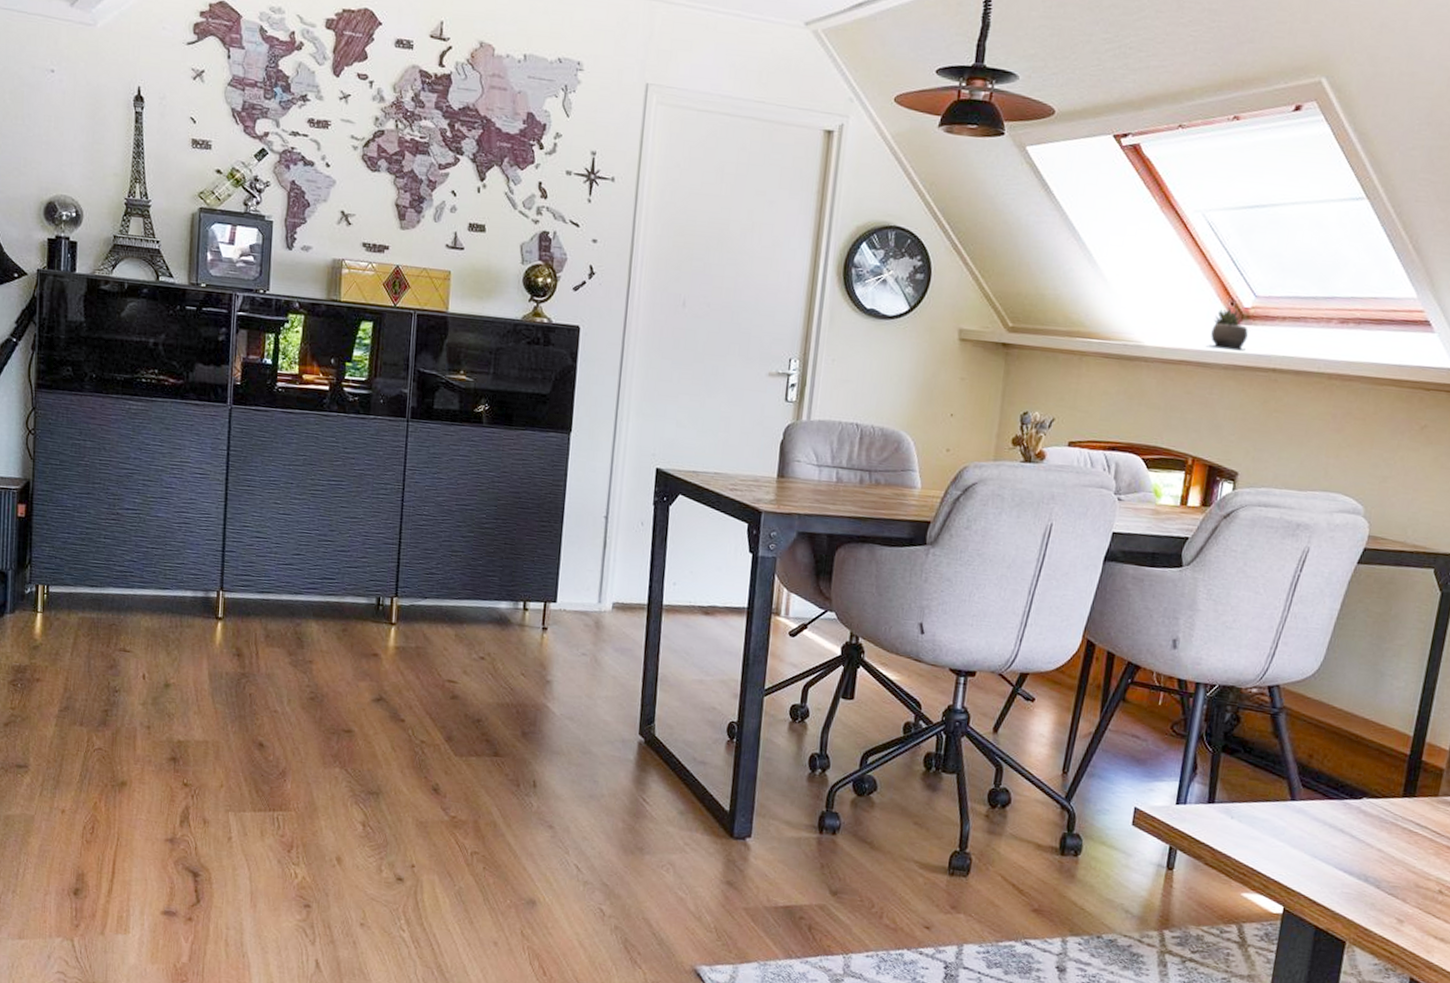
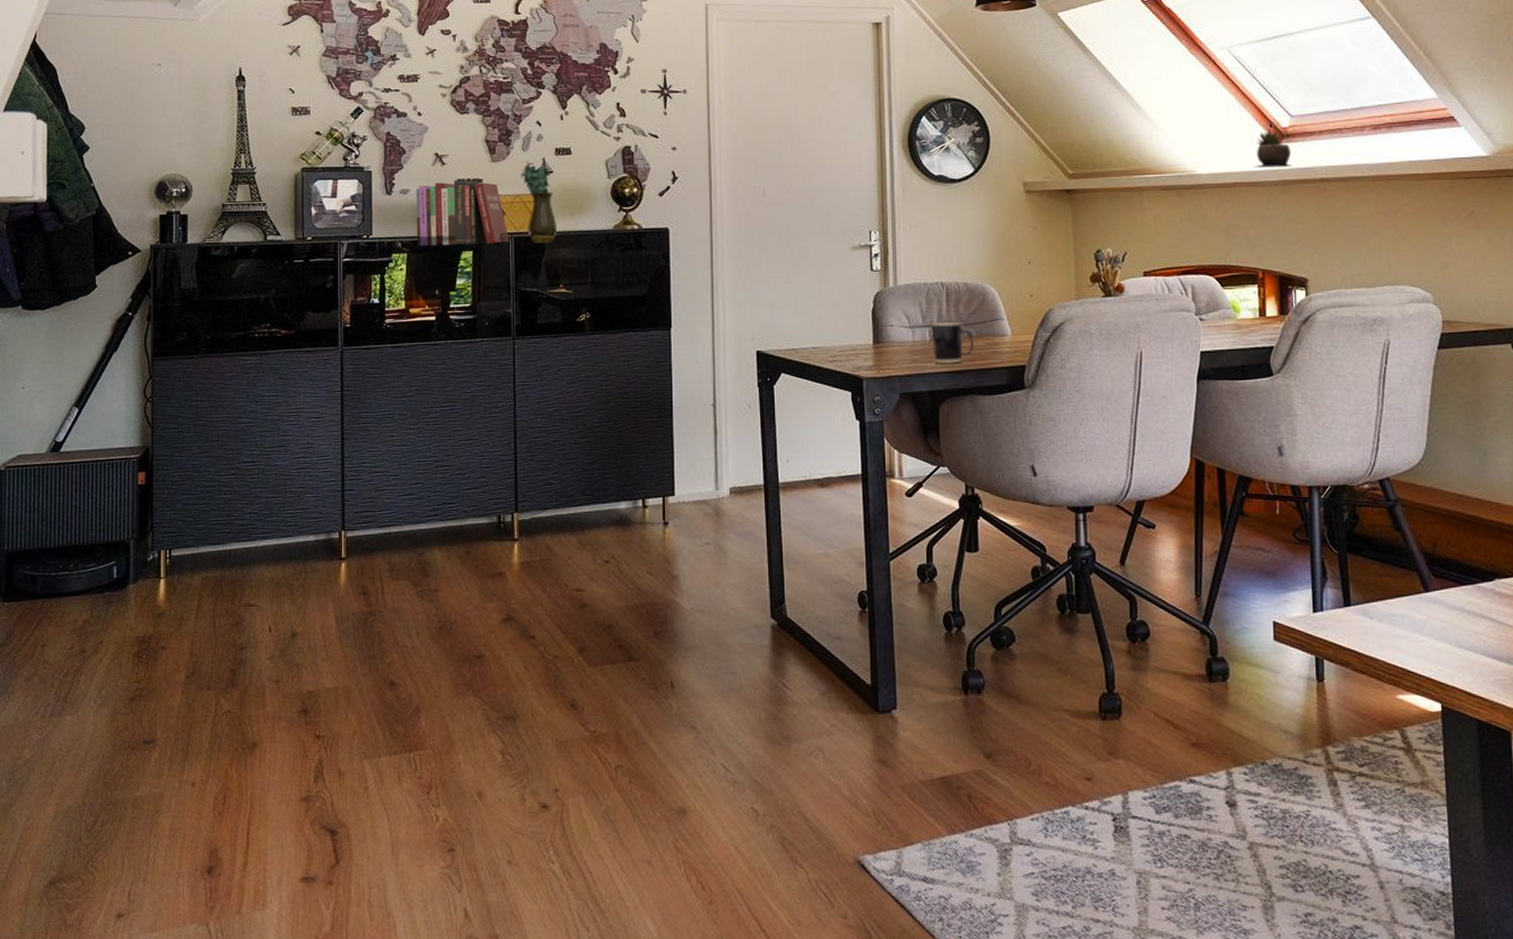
books: none [315,243,413,320] -> present [416,179,510,247]
vase: none [430,232,464,325] -> present [521,161,558,243]
mug: none [837,464,882,510] -> present [931,321,974,364]

